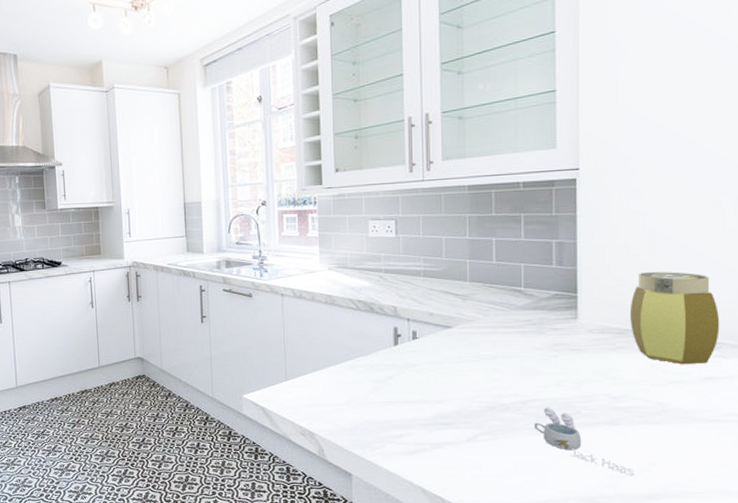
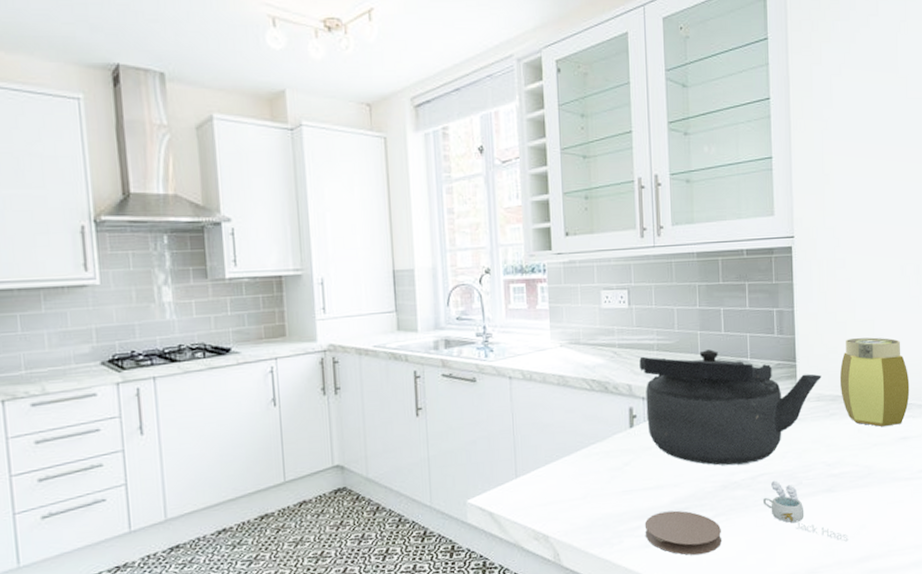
kettle: none [405,278,607,388] -> present [639,349,822,466]
coaster: none [406,424,487,468] -> present [644,510,721,556]

